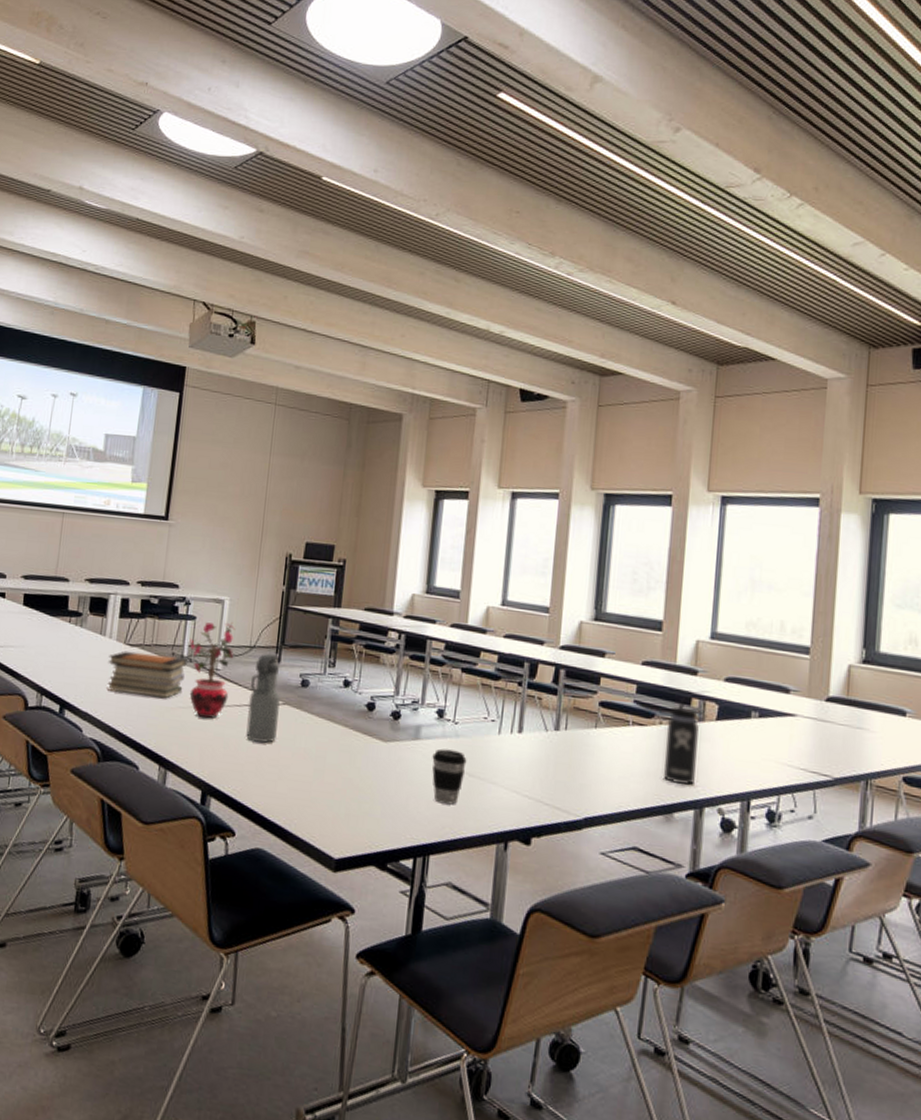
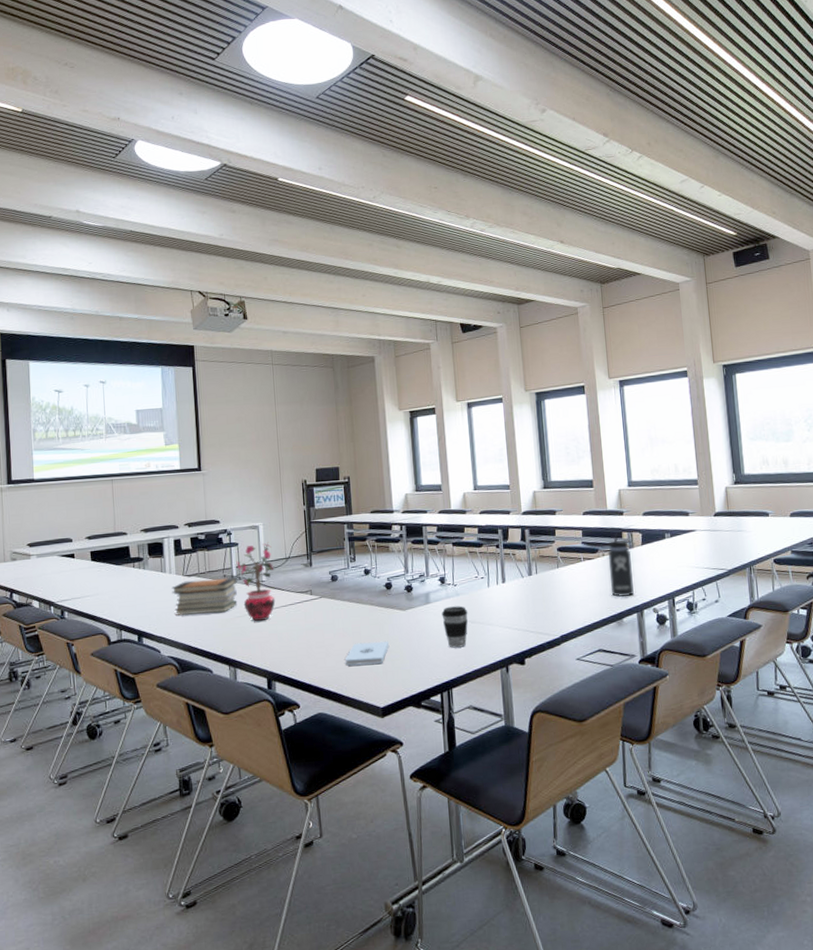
water bottle: present [246,652,280,743] -> none [292,560,320,631]
notepad: none [299,770,360,803] -> present [344,640,390,666]

